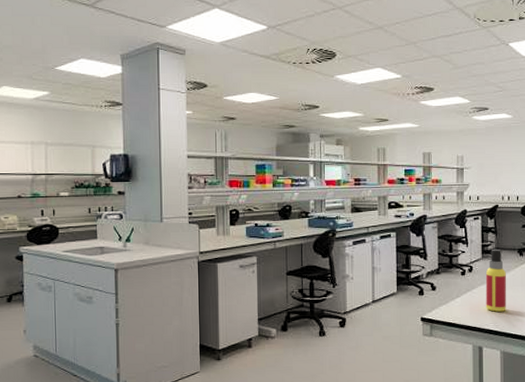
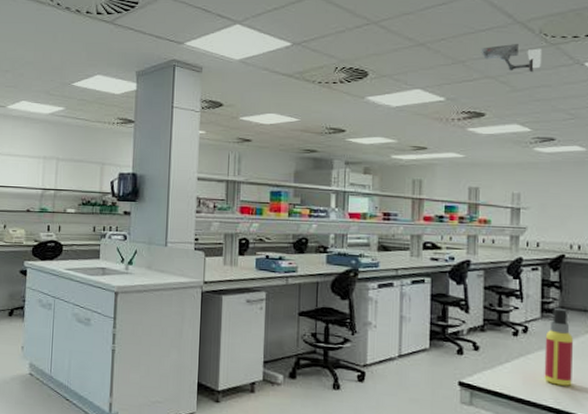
security camera: none [428,27,477,52] -> present [481,44,543,73]

